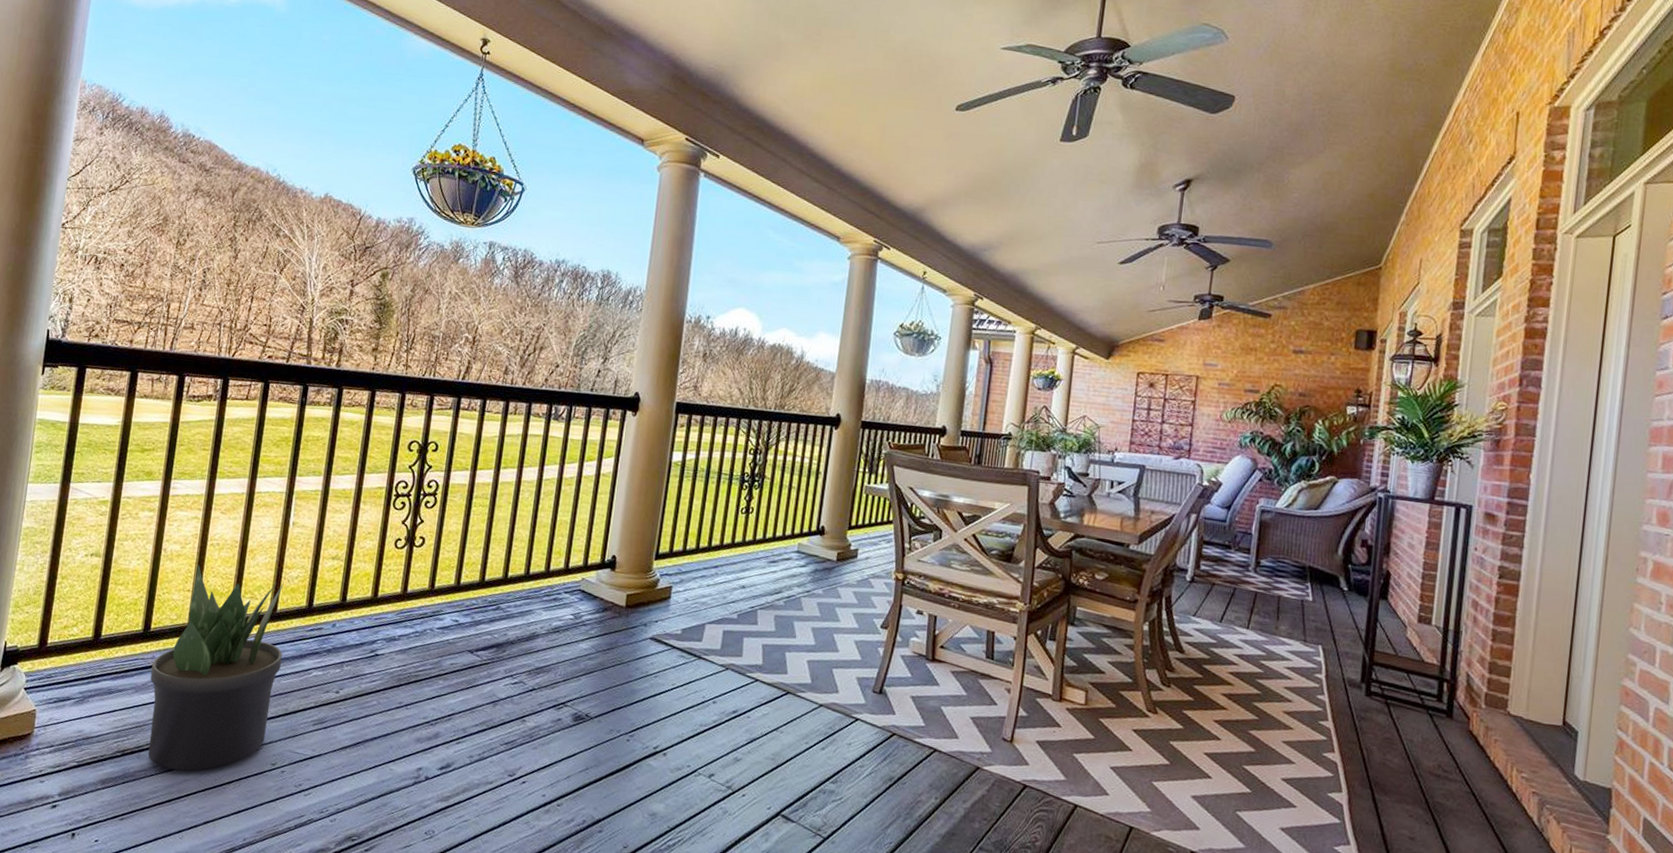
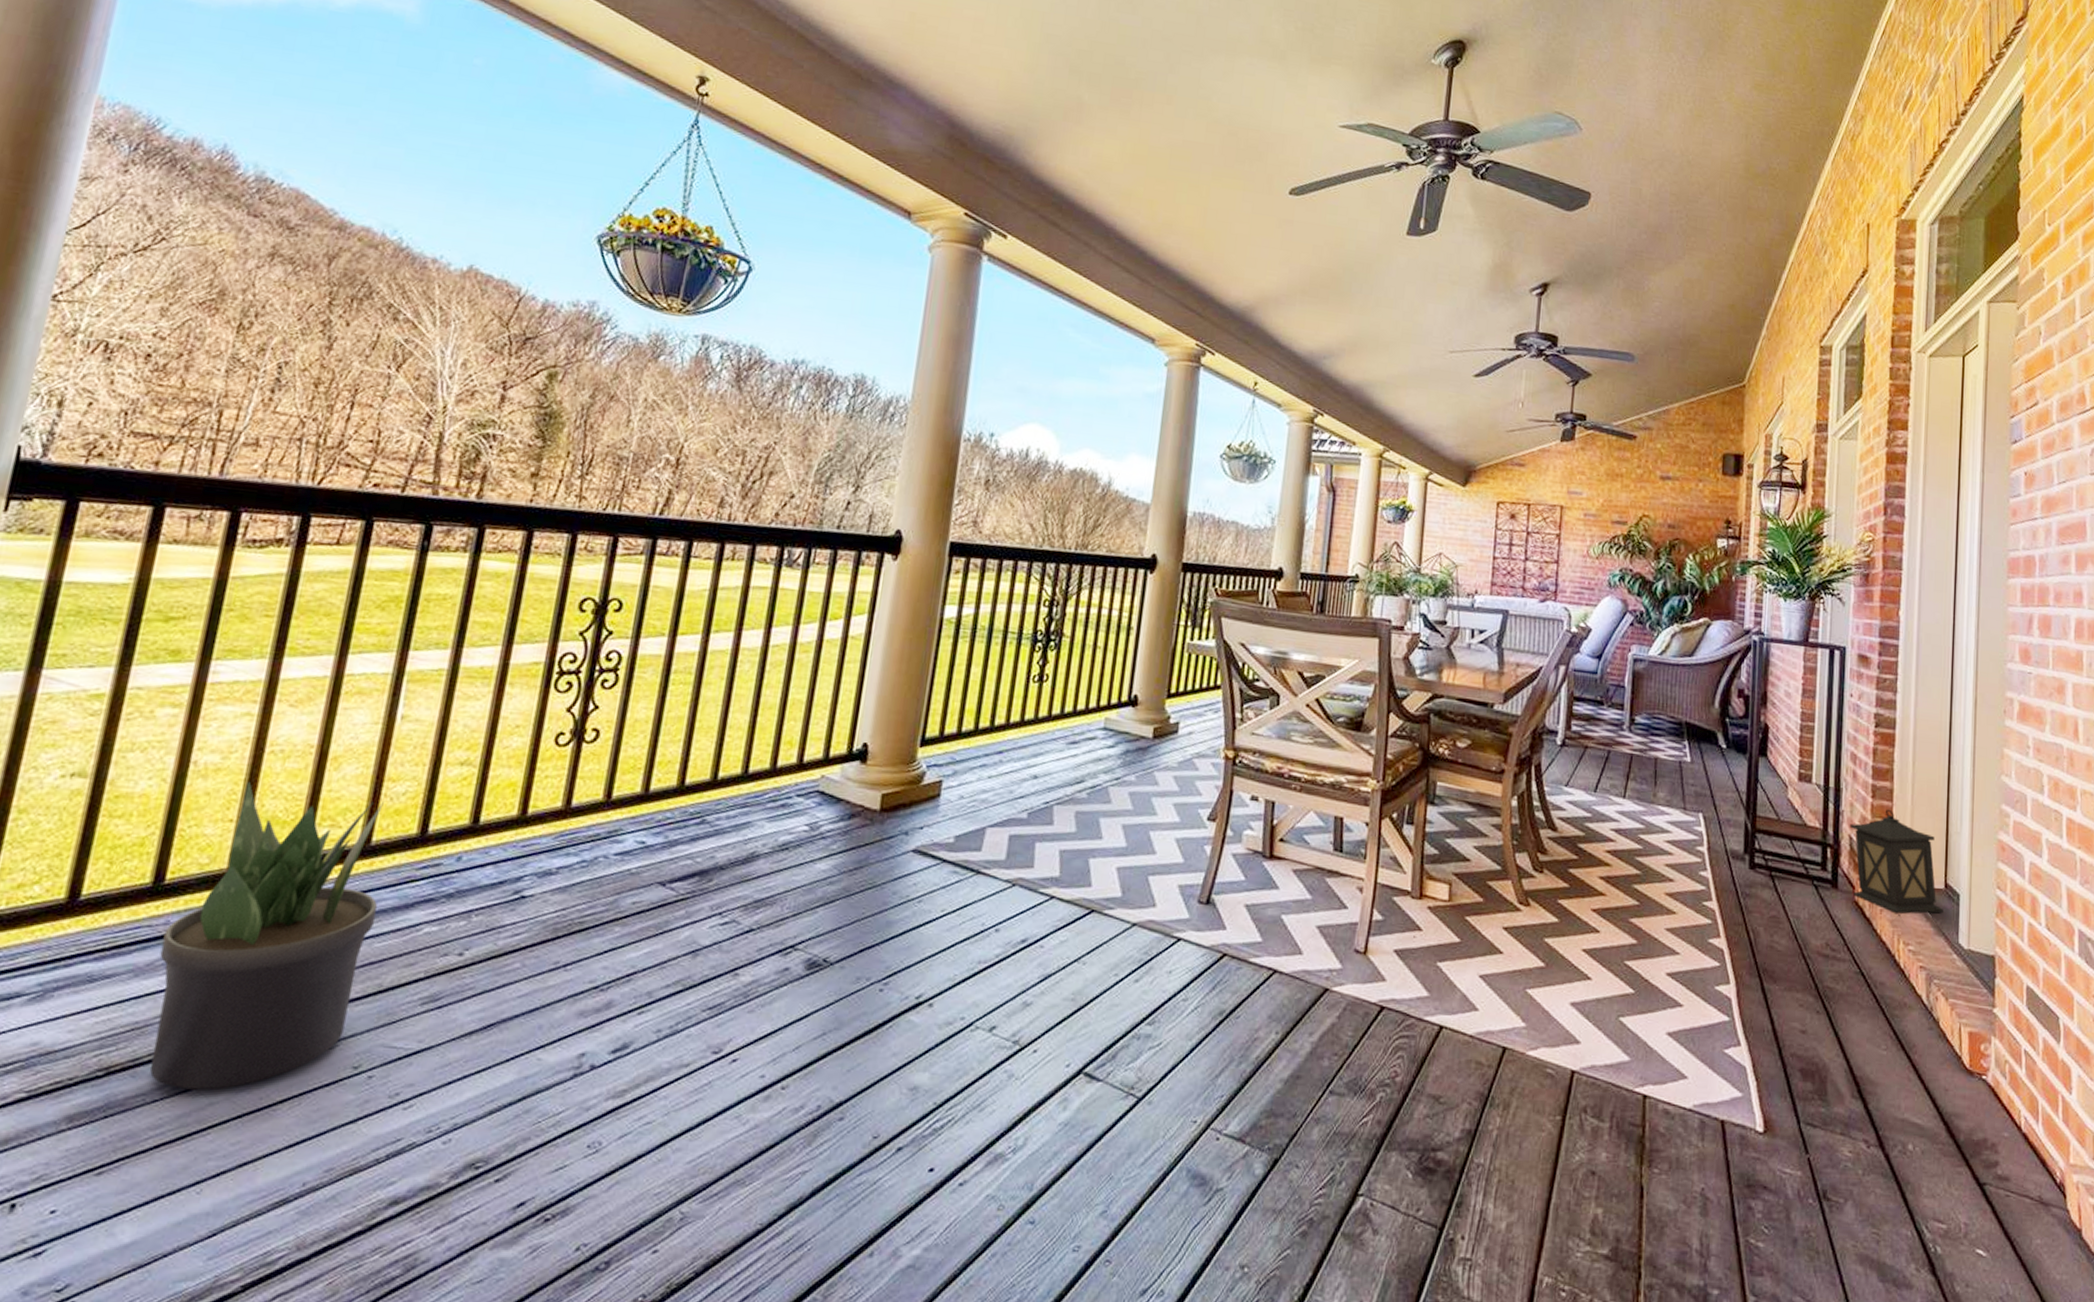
lantern: none [1468,651,1560,747] -> present [1850,809,1943,915]

